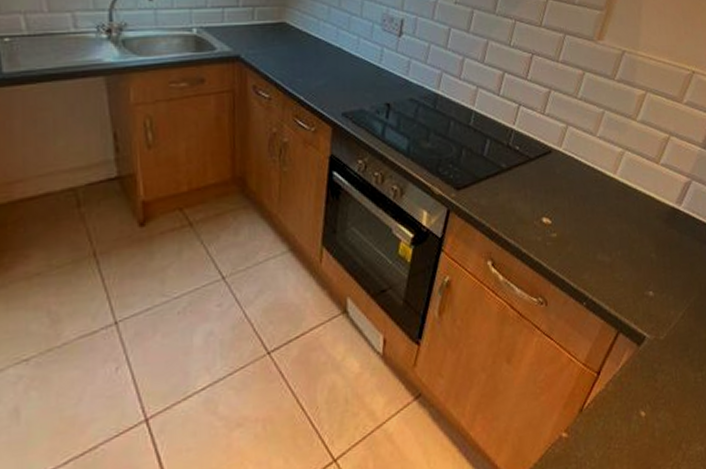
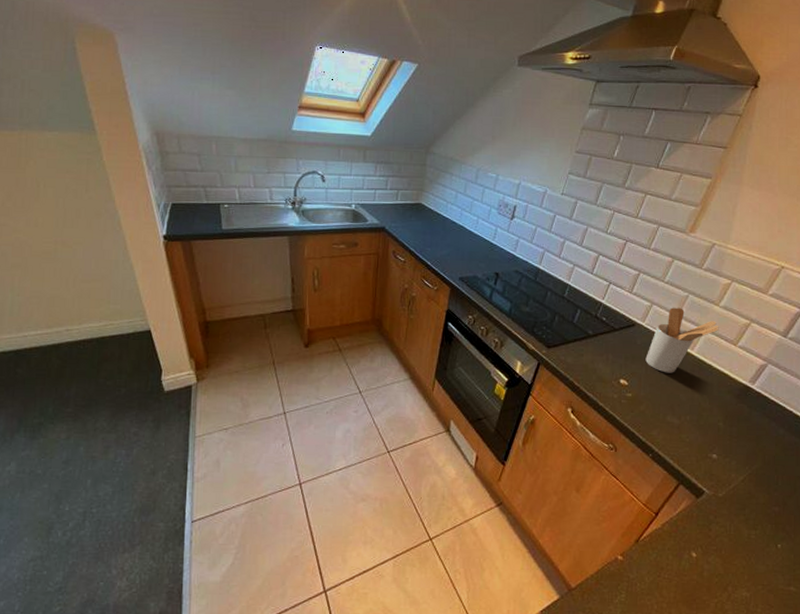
utensil holder: none [567,126,640,204] -> present [645,307,719,373]

